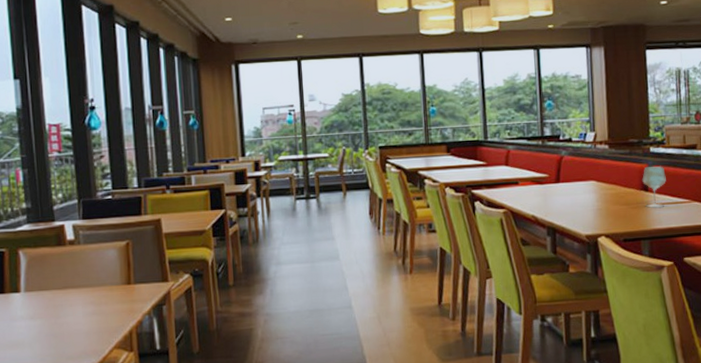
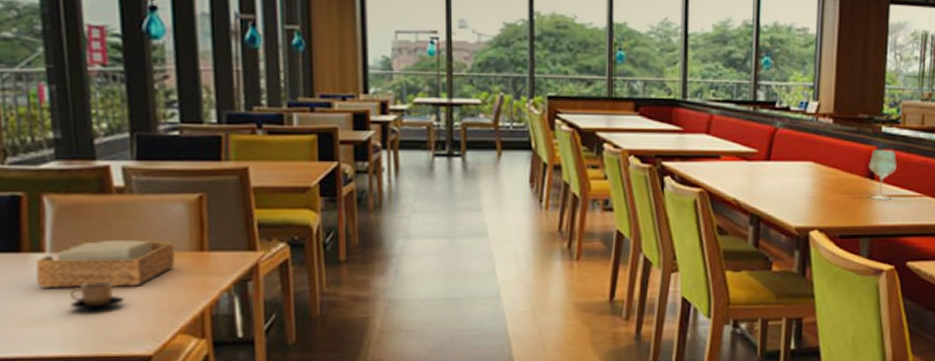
napkin holder: none [14,278,110,319] -> present [36,239,175,288]
cup: none [38,312,76,335] -> present [70,282,125,311]

